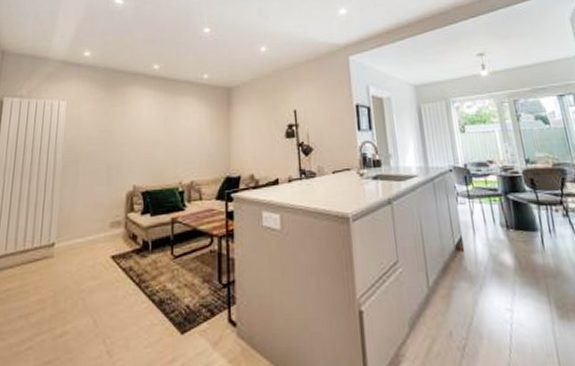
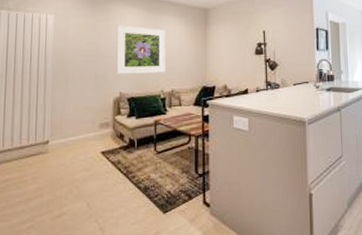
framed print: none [129,109,184,165] -> present [116,24,166,74]

